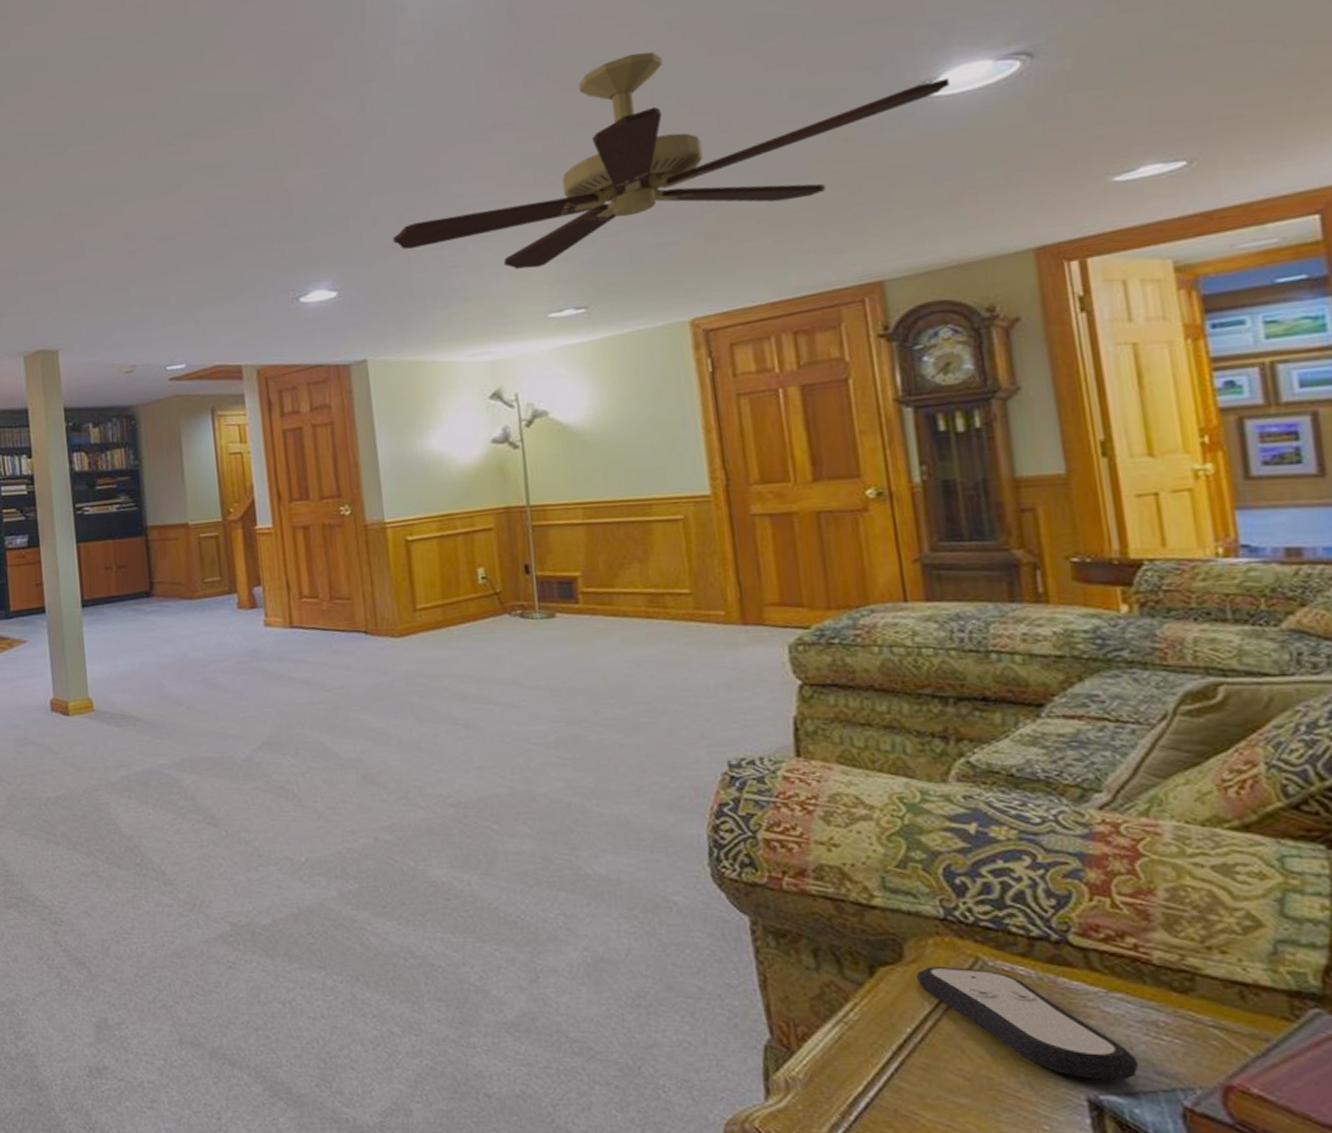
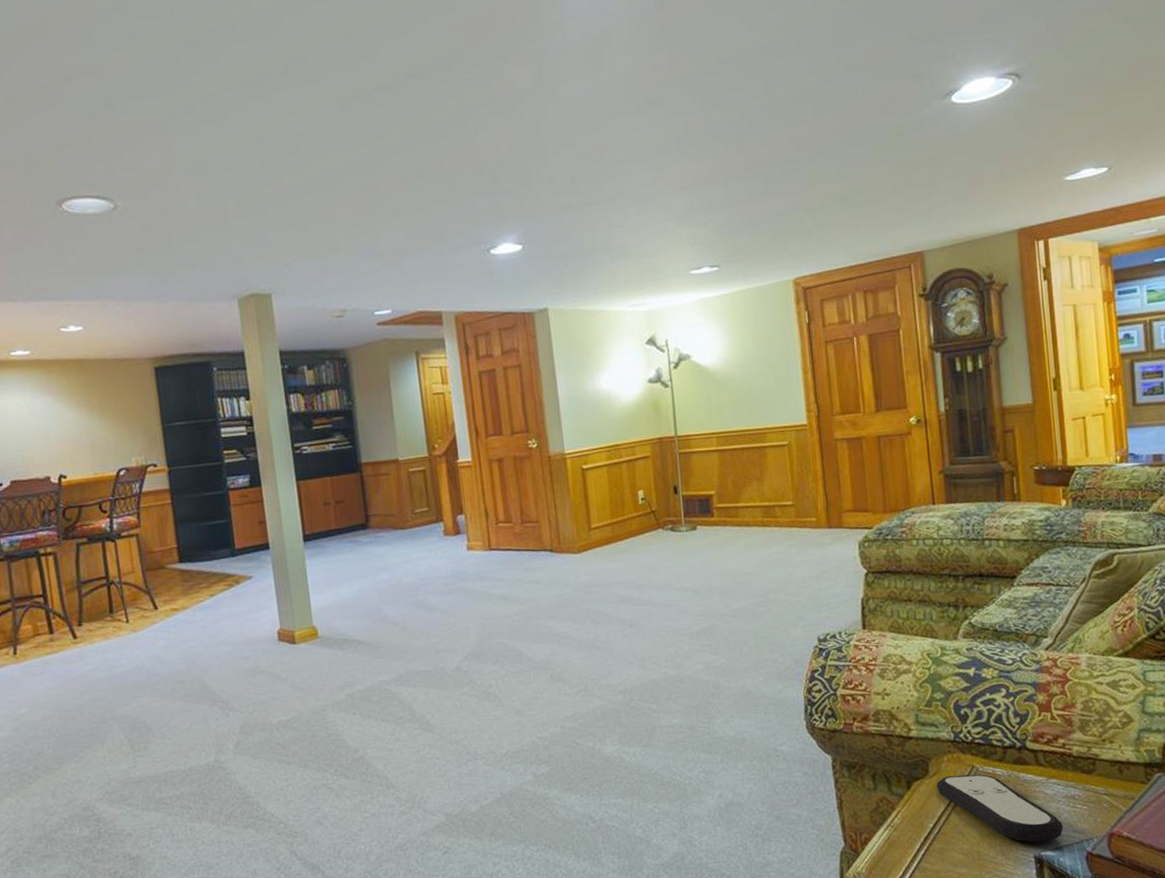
ceiling fan: present [392,51,951,269] -> none [567,46,968,231]

